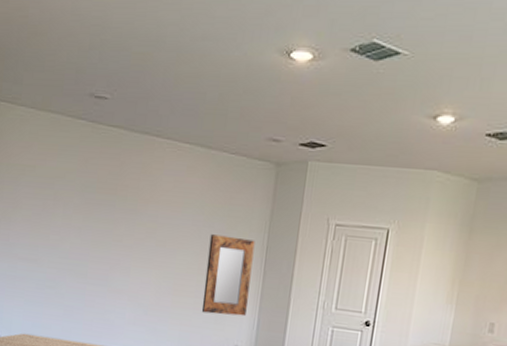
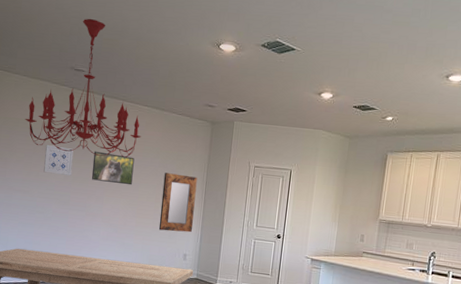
chandelier: none [32,25,180,214] -> present [25,18,141,158]
wall art: none [55,199,93,239] -> present [43,145,74,176]
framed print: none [115,206,171,252] -> present [91,151,135,185]

